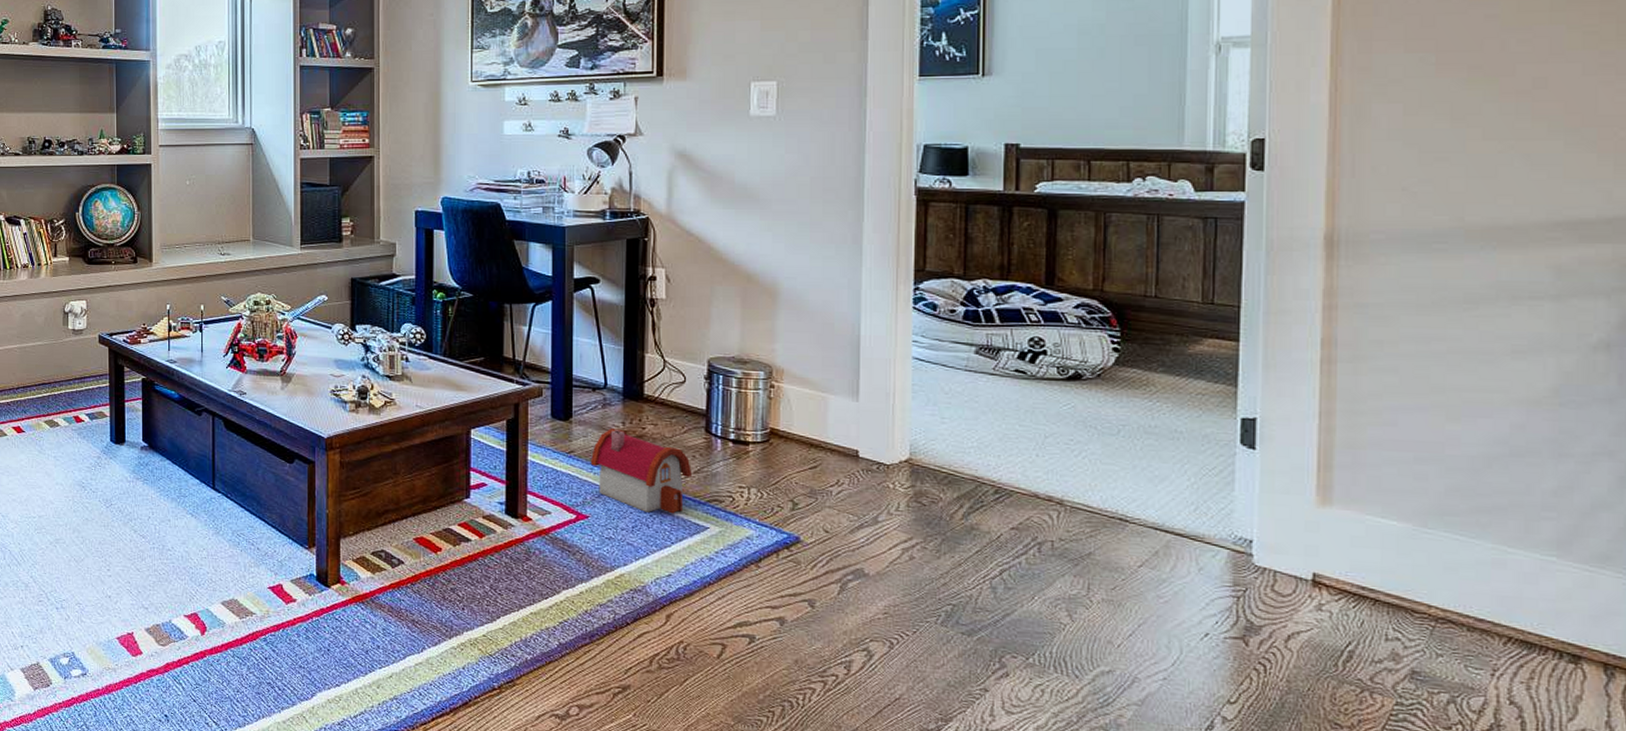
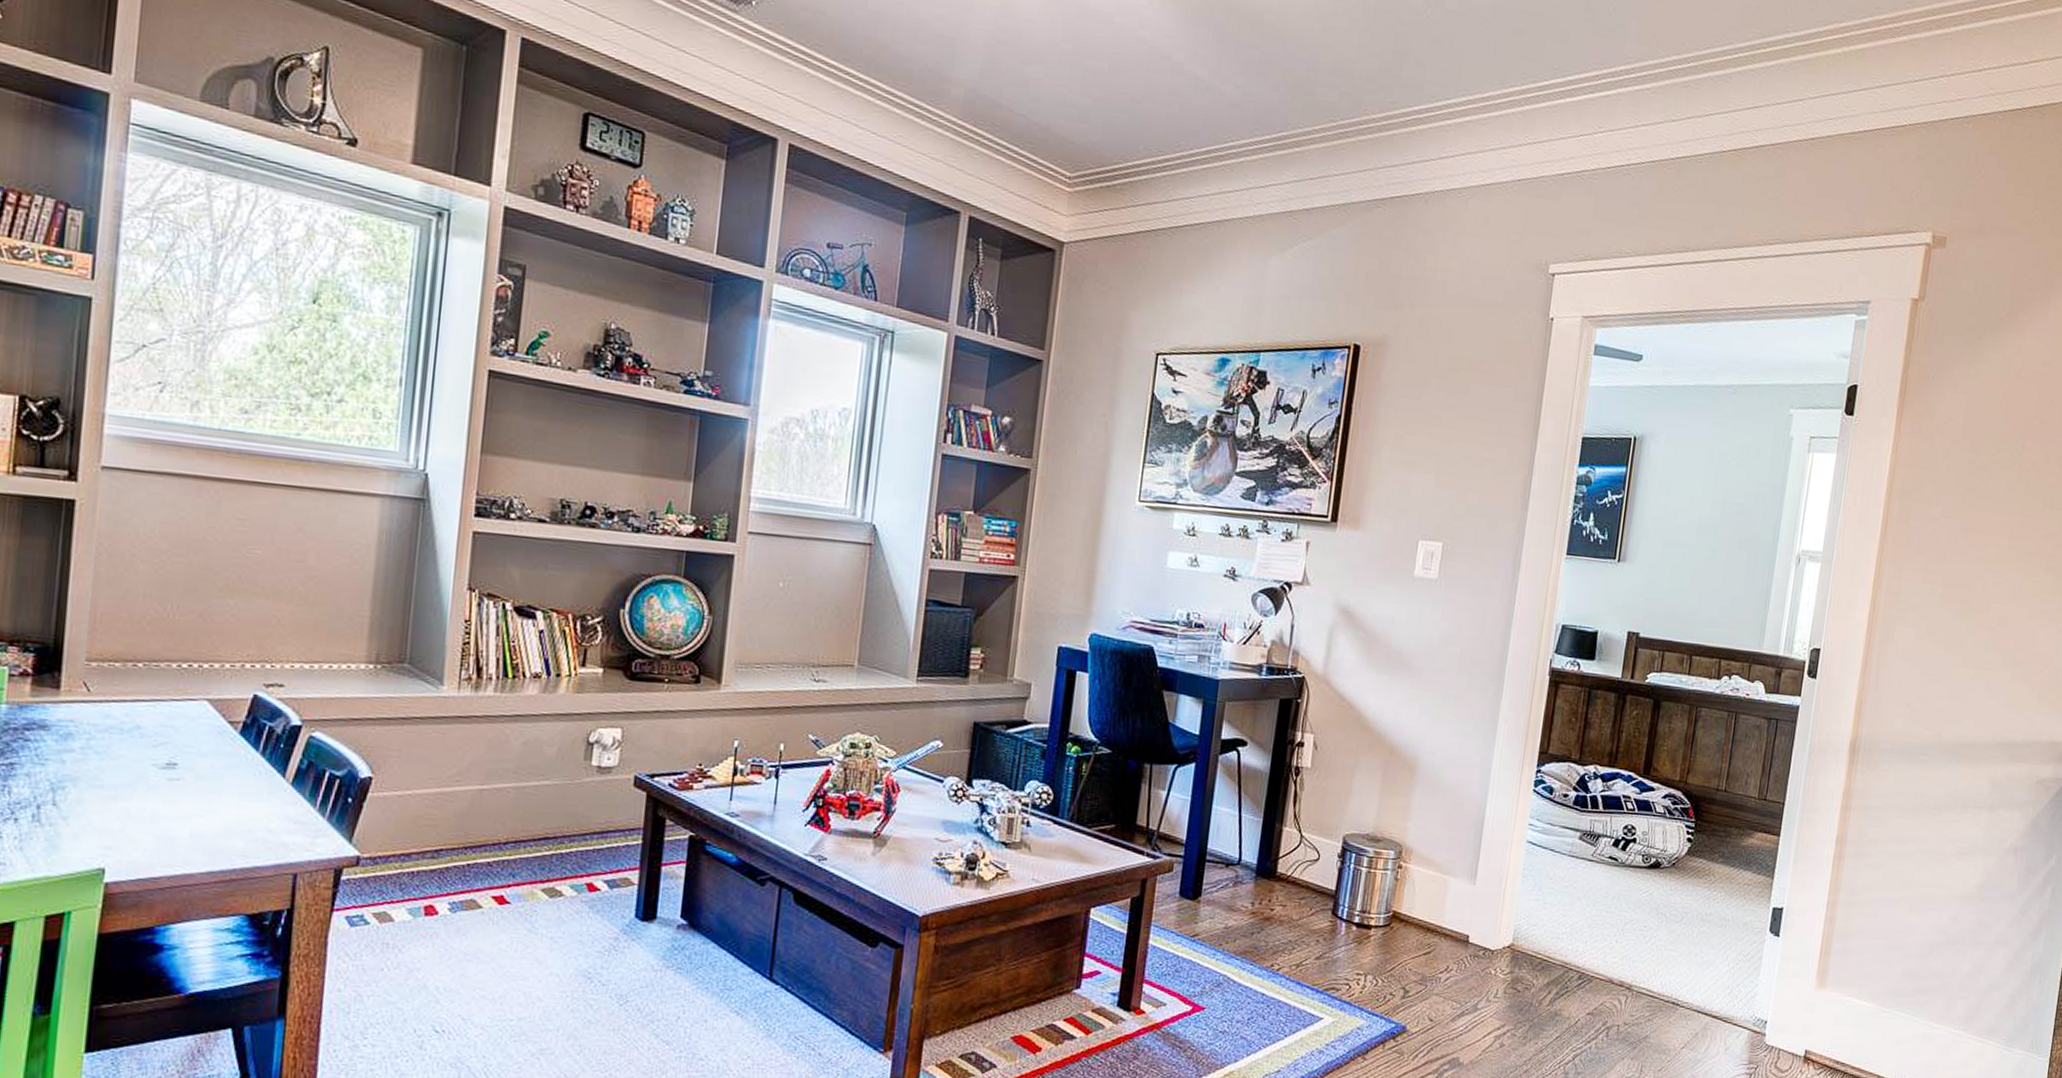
toy house: present [591,428,692,514] -> none [1214,909,1314,1004]

